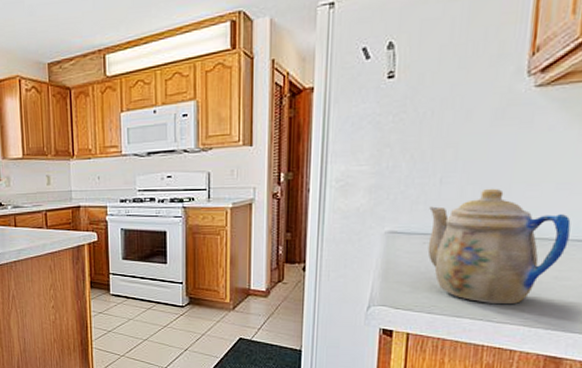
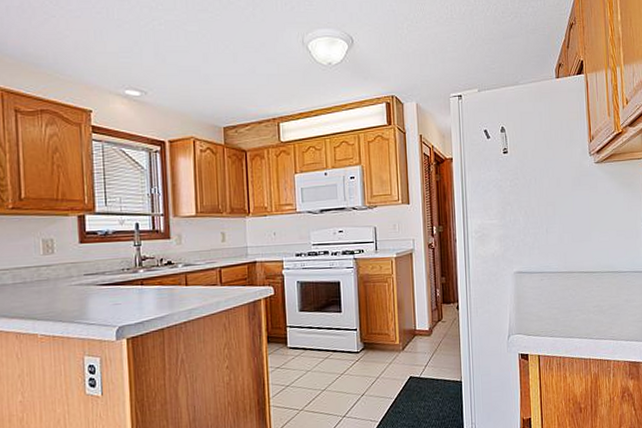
teapot: present [427,188,571,304] -> none [542,235,630,325]

